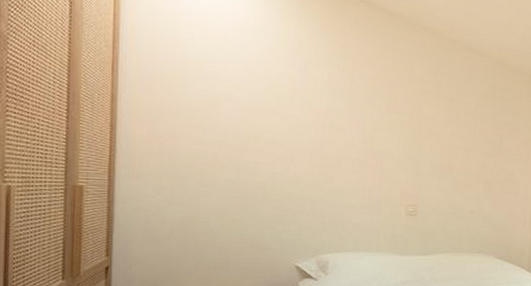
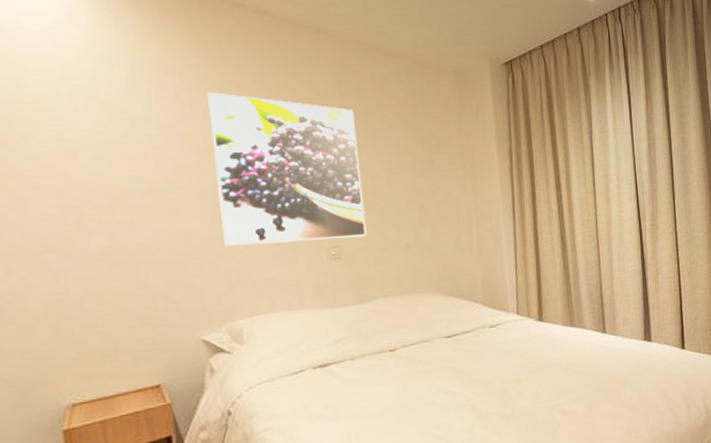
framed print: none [325,68,443,200] -> present [207,92,367,246]

